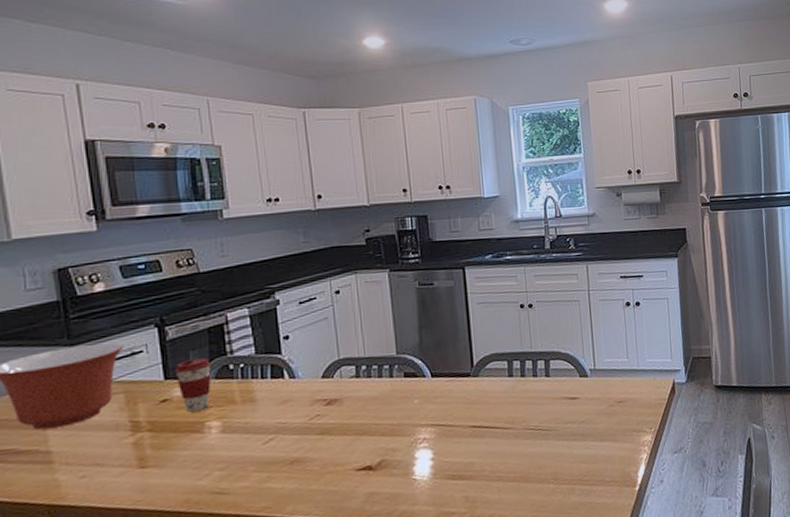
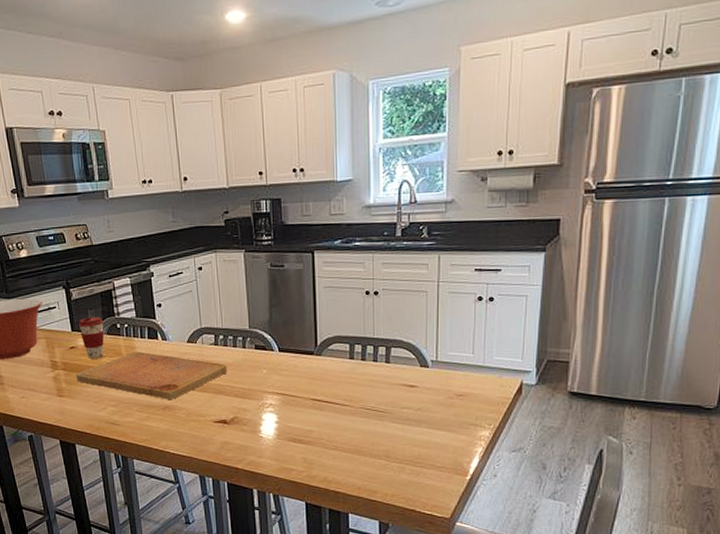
cutting board: none [168,395,372,451] -> present [76,351,228,399]

